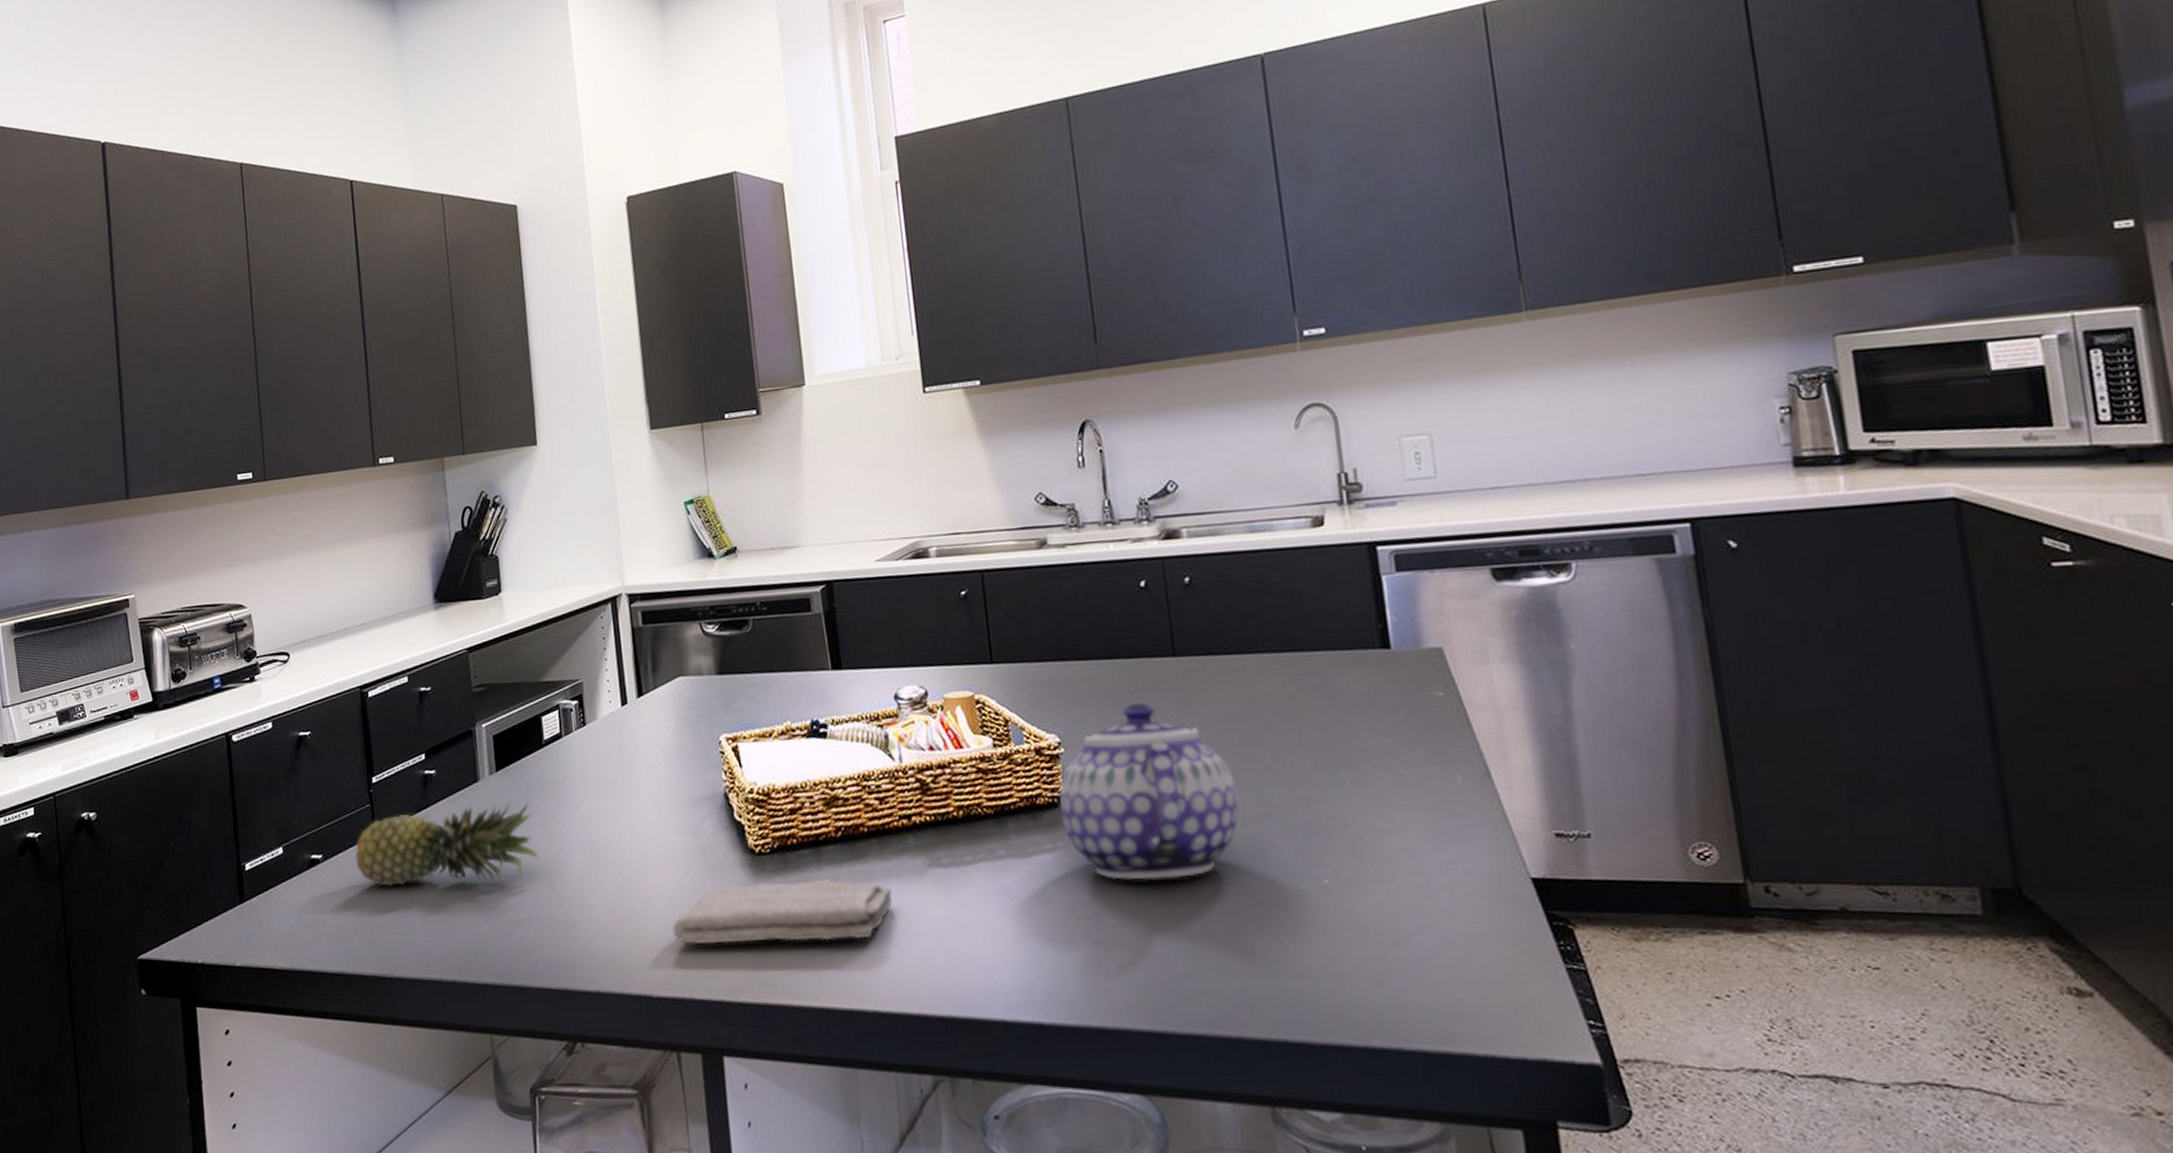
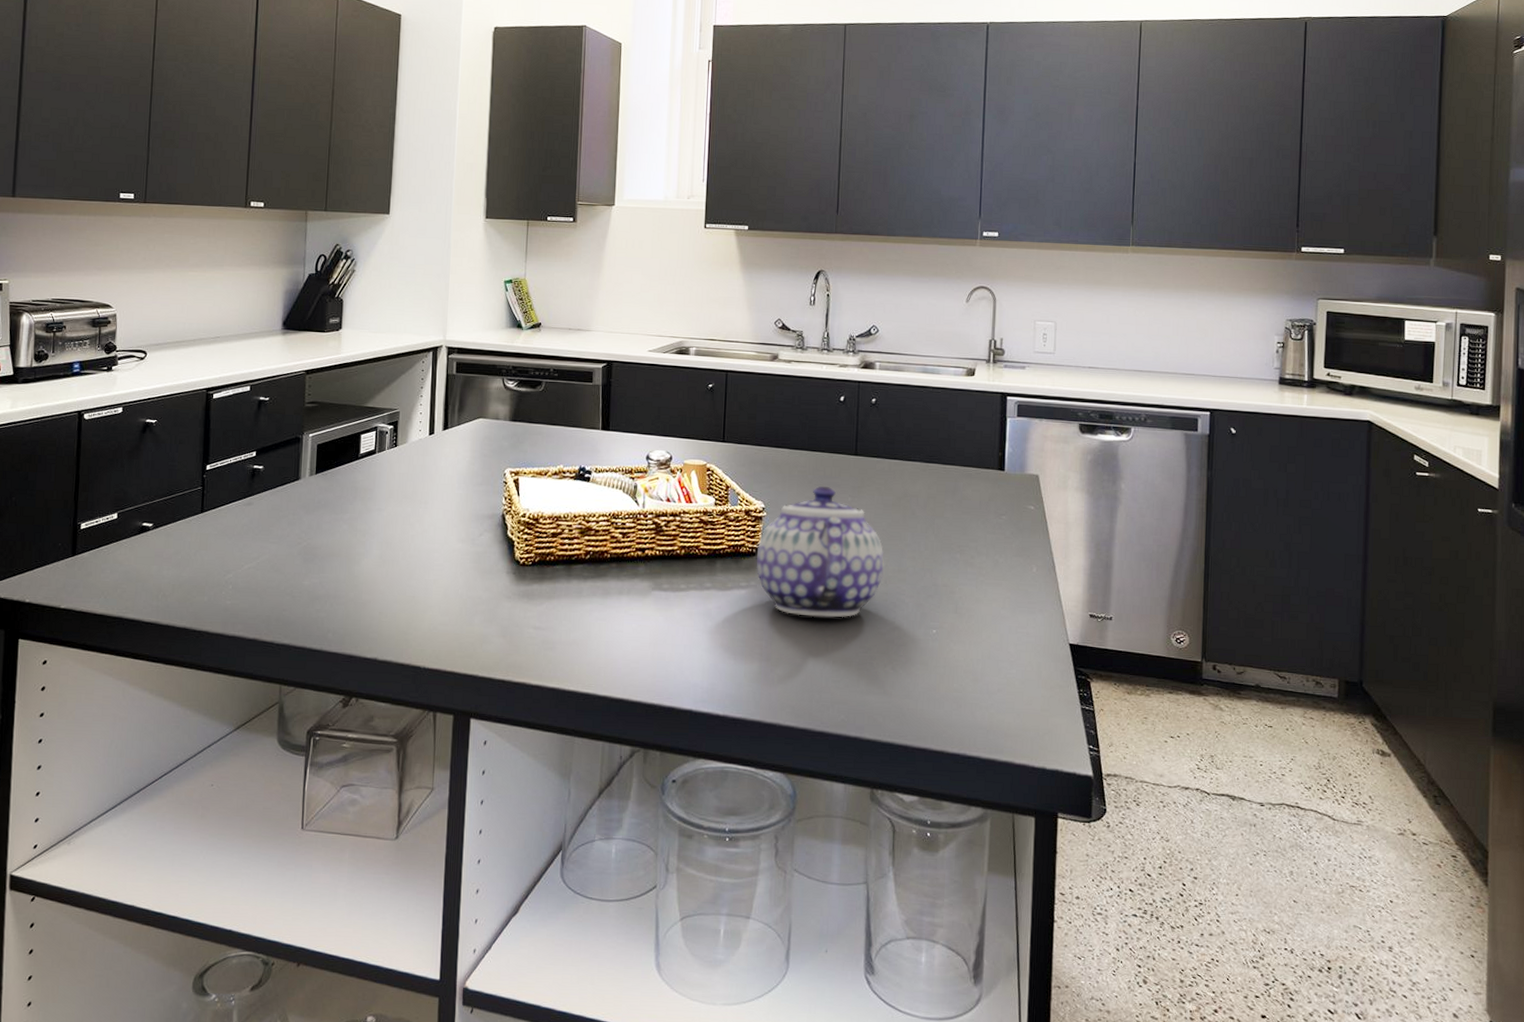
fruit: present [355,801,540,886] -> none [182,498,343,564]
washcloth: present [672,878,892,945] -> none [444,587,621,639]

